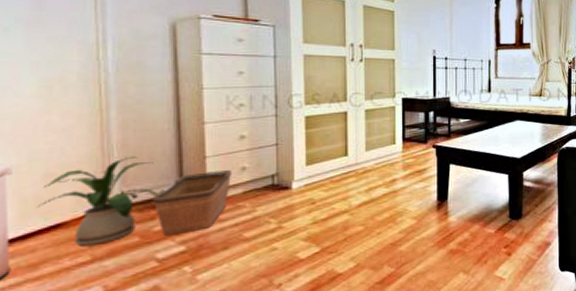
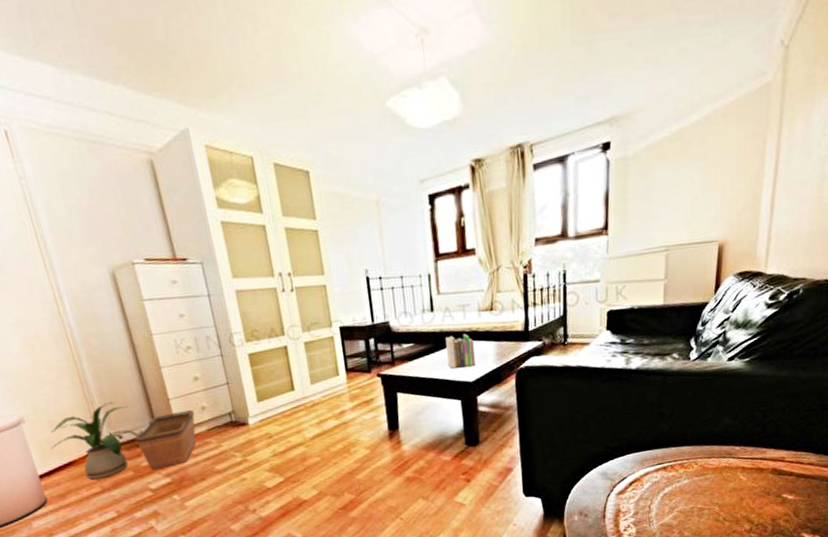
books: none [498,114,524,145] -> present [445,333,475,369]

